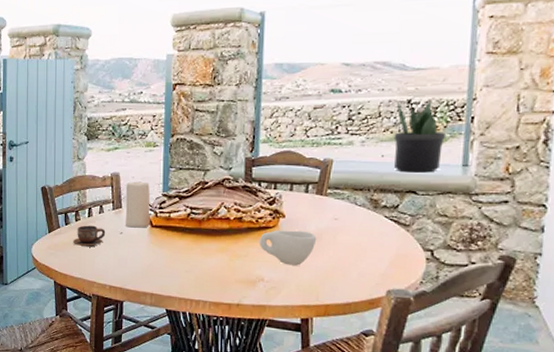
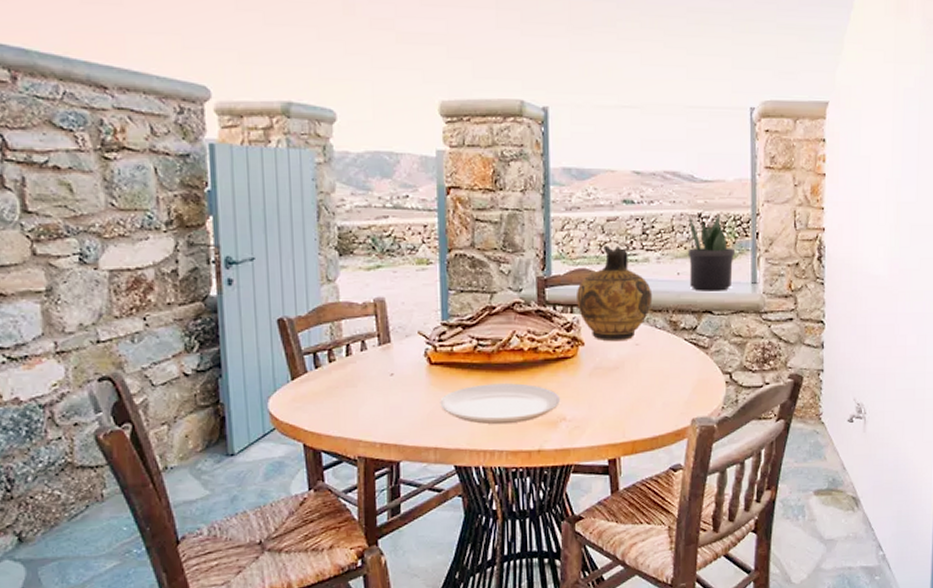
cup: present [72,225,106,247] -> none [326,367,371,396]
candle: present [125,181,150,228] -> none [394,308,428,367]
plate: none [157,245,260,280] -> present [440,383,561,425]
cup: present [259,230,317,266] -> none [558,359,619,400]
ceramic jug: none [280,130,355,216] -> present [577,245,653,342]

